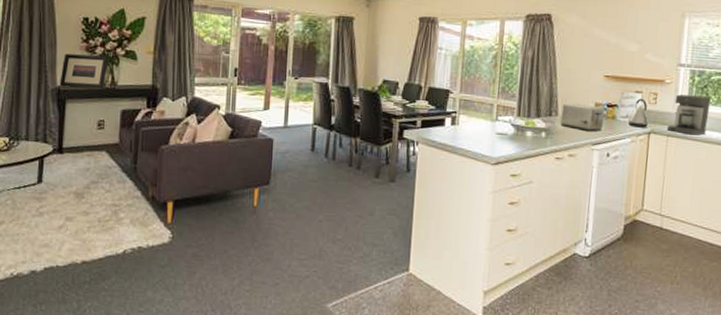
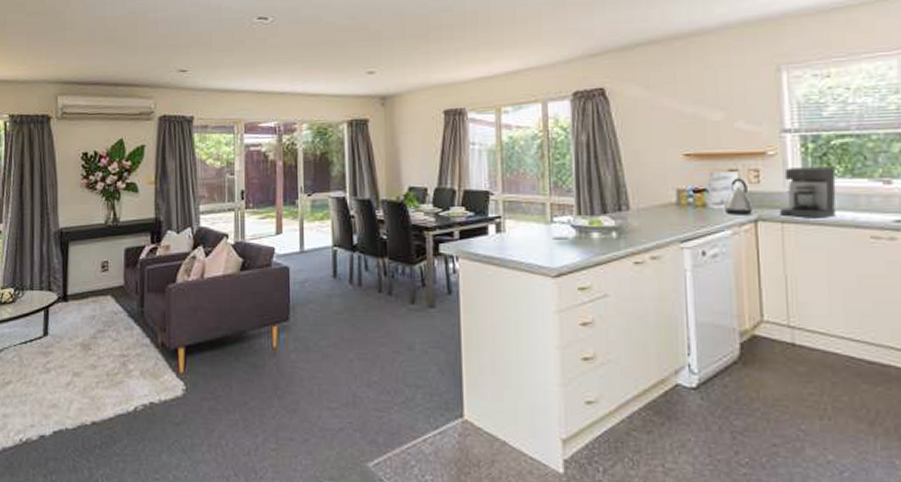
picture frame: present [60,54,108,89] -> none [62,191,109,229]
toaster: present [560,103,606,132] -> none [634,192,692,226]

